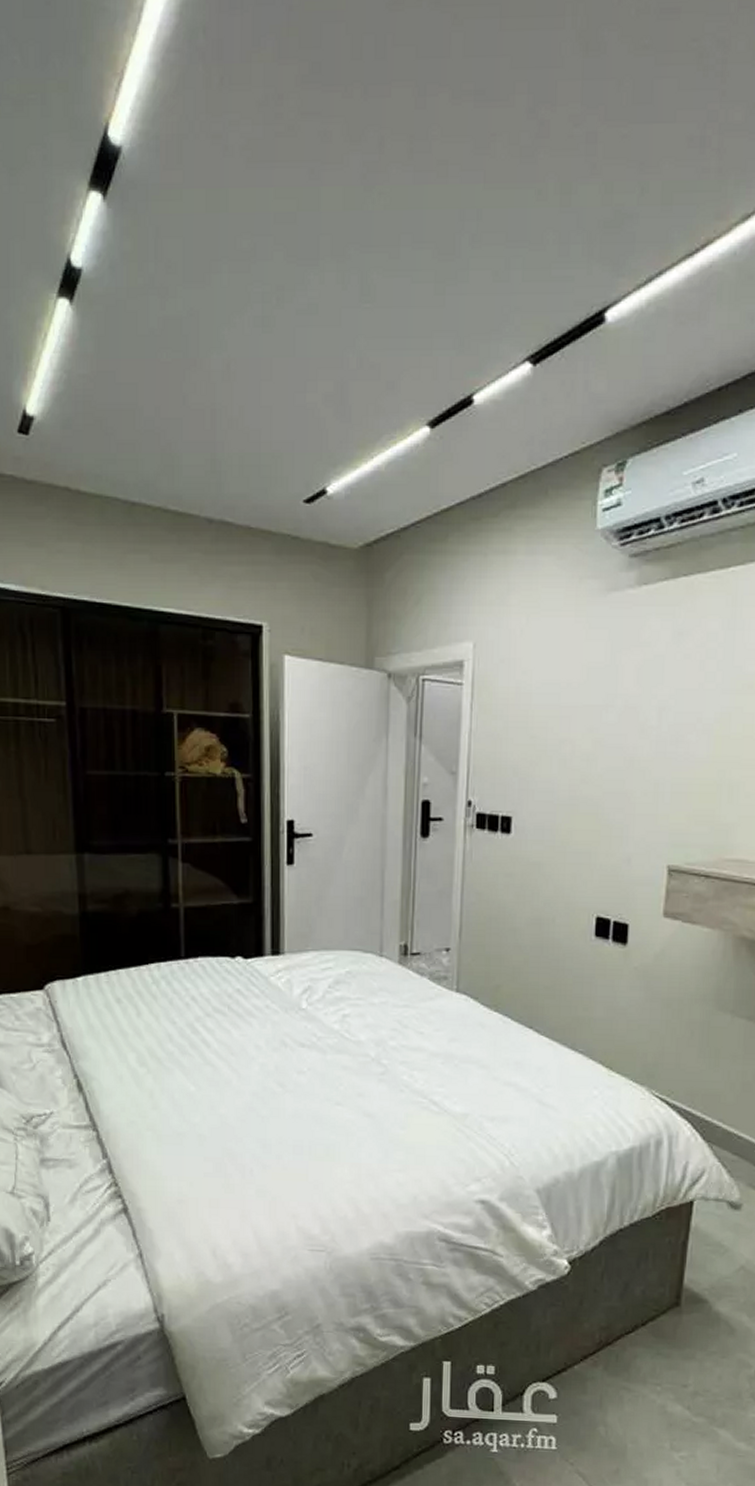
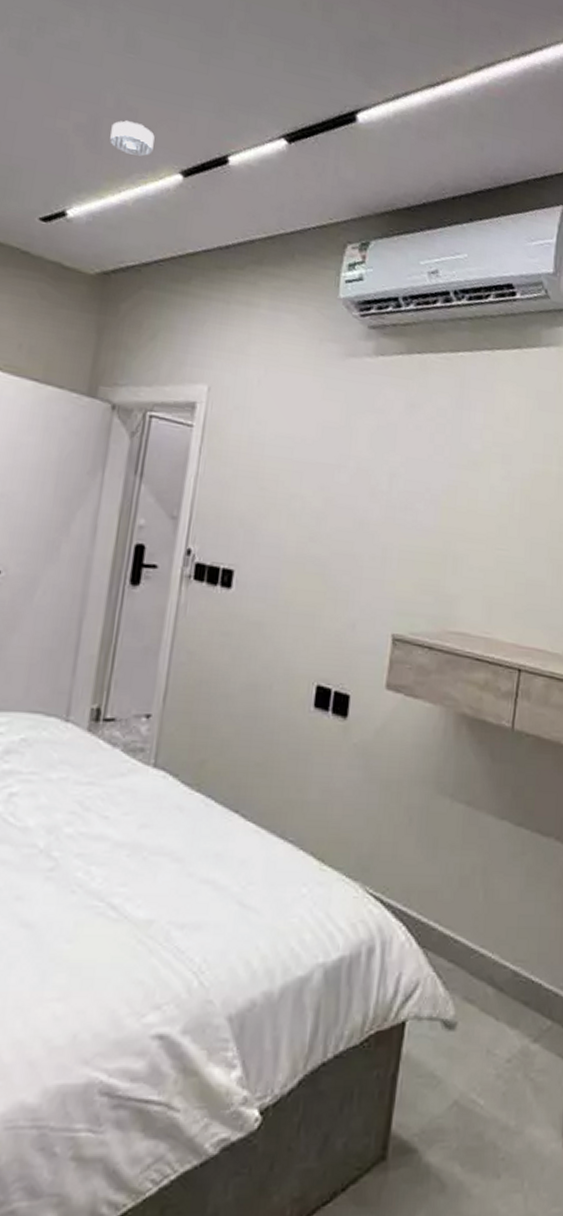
smoke detector: none [357,379,399,415] -> present [110,120,155,157]

